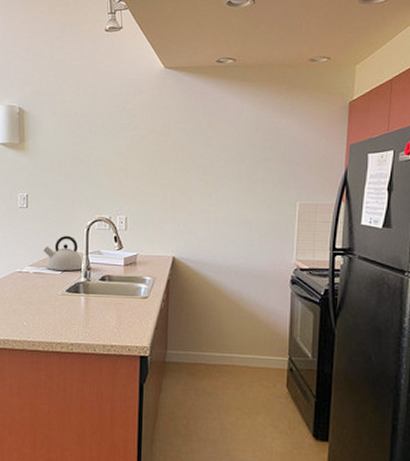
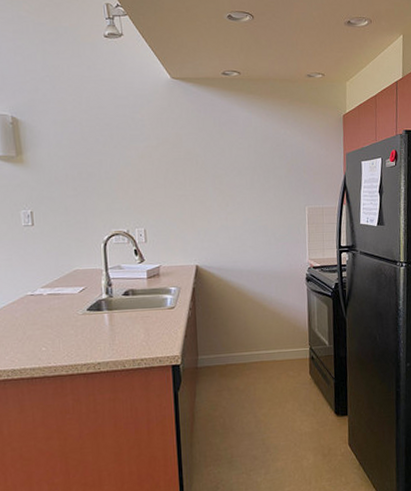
kettle: present [43,235,84,271] -> none [56,252,105,290]

